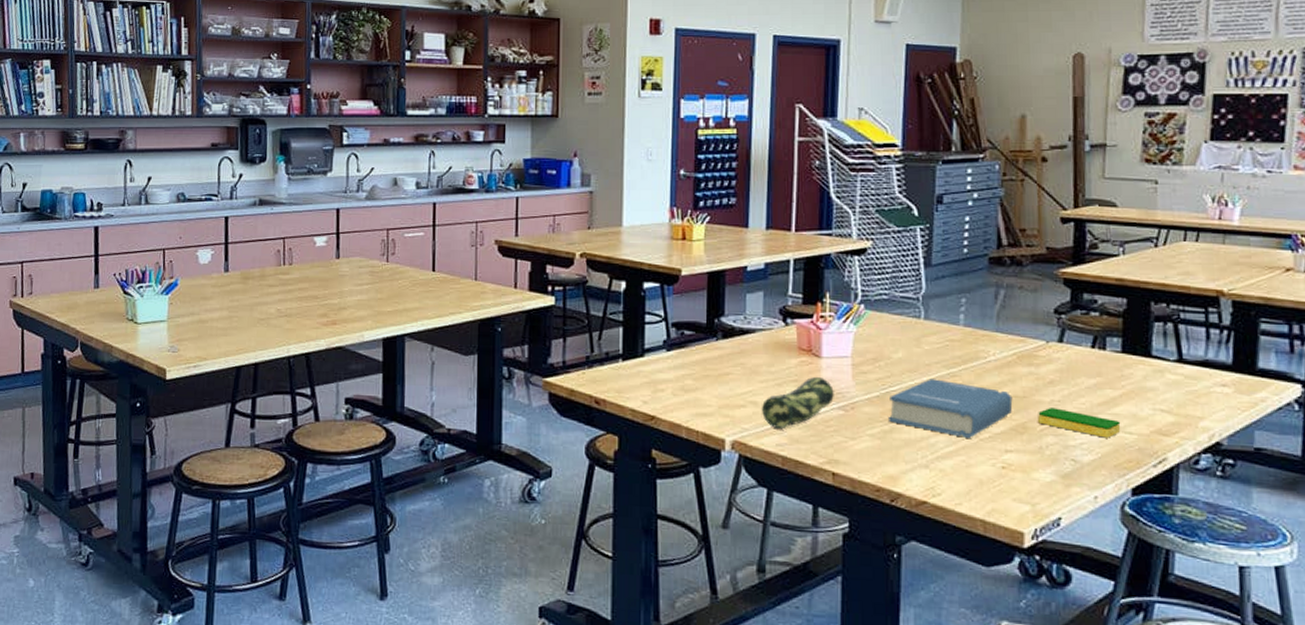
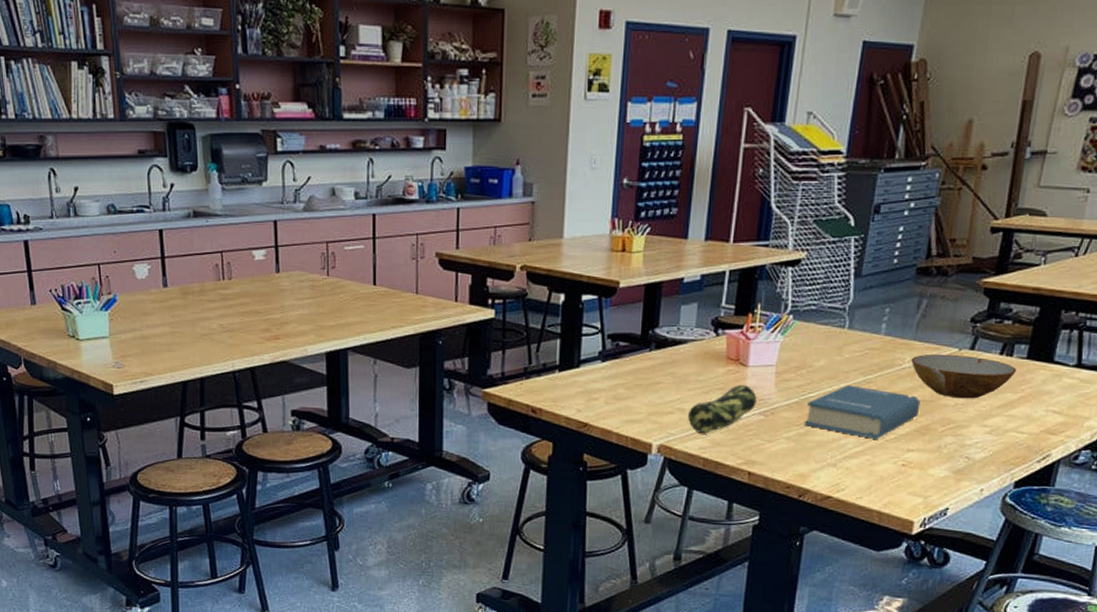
bowl: none [995,346,1113,396] -> present [911,353,1017,399]
dish sponge: present [1038,408,1121,438] -> none [941,411,1015,437]

